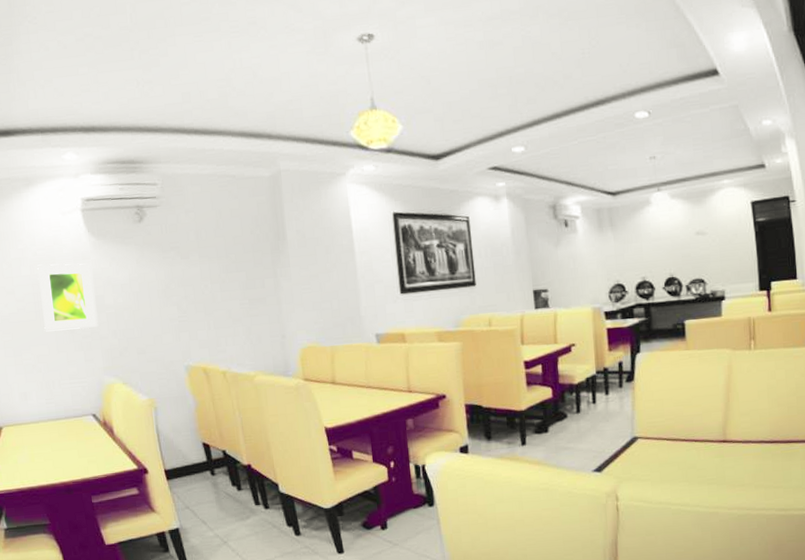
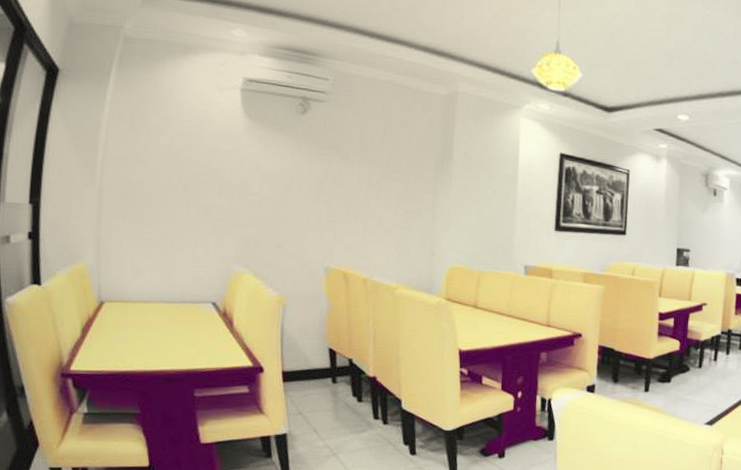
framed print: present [37,263,98,332] -> none [175,136,241,213]

